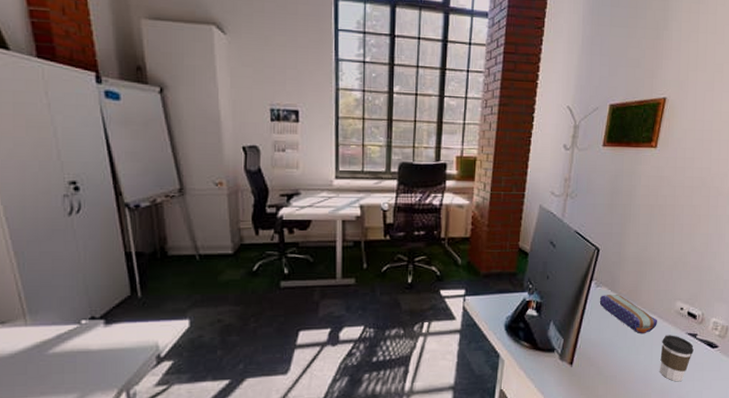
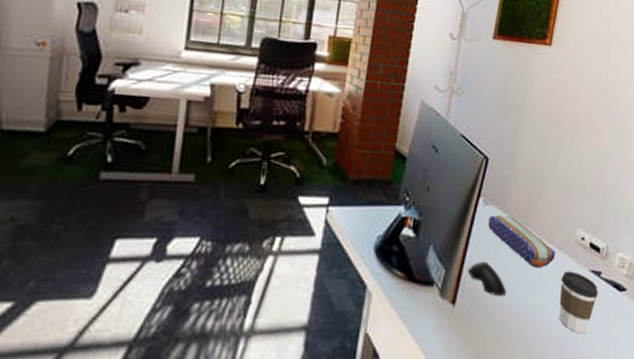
computer mouse: none [582,331,615,358] -> present [467,261,507,297]

